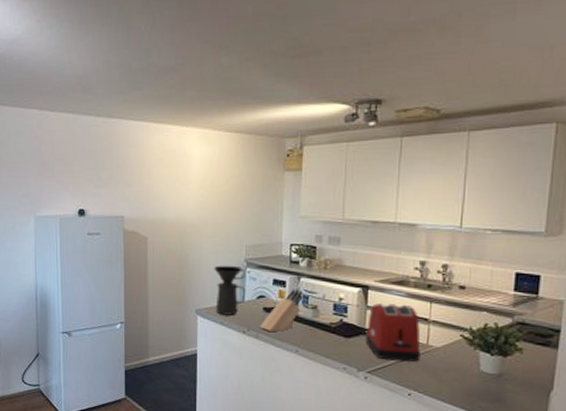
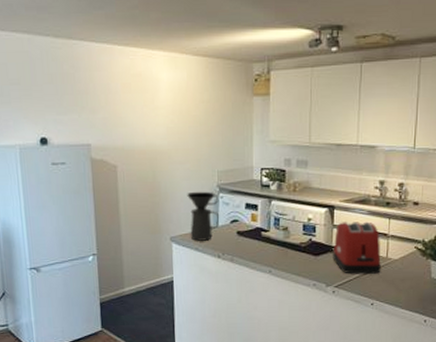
knife block: present [260,289,303,333] -> none [234,212,274,255]

